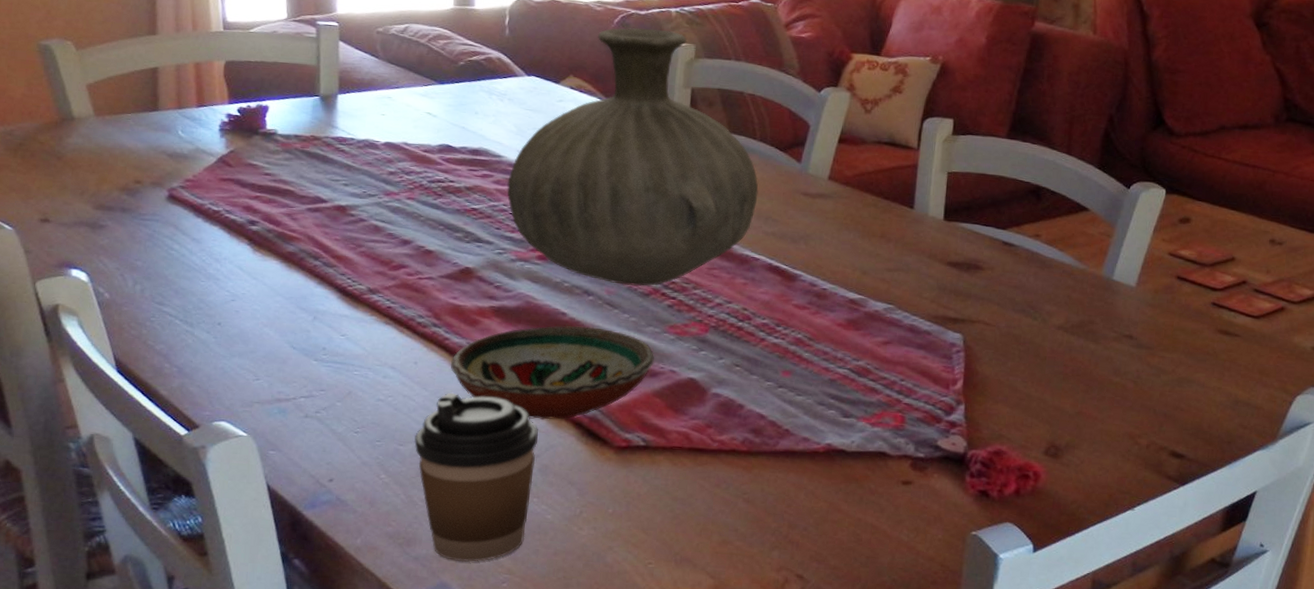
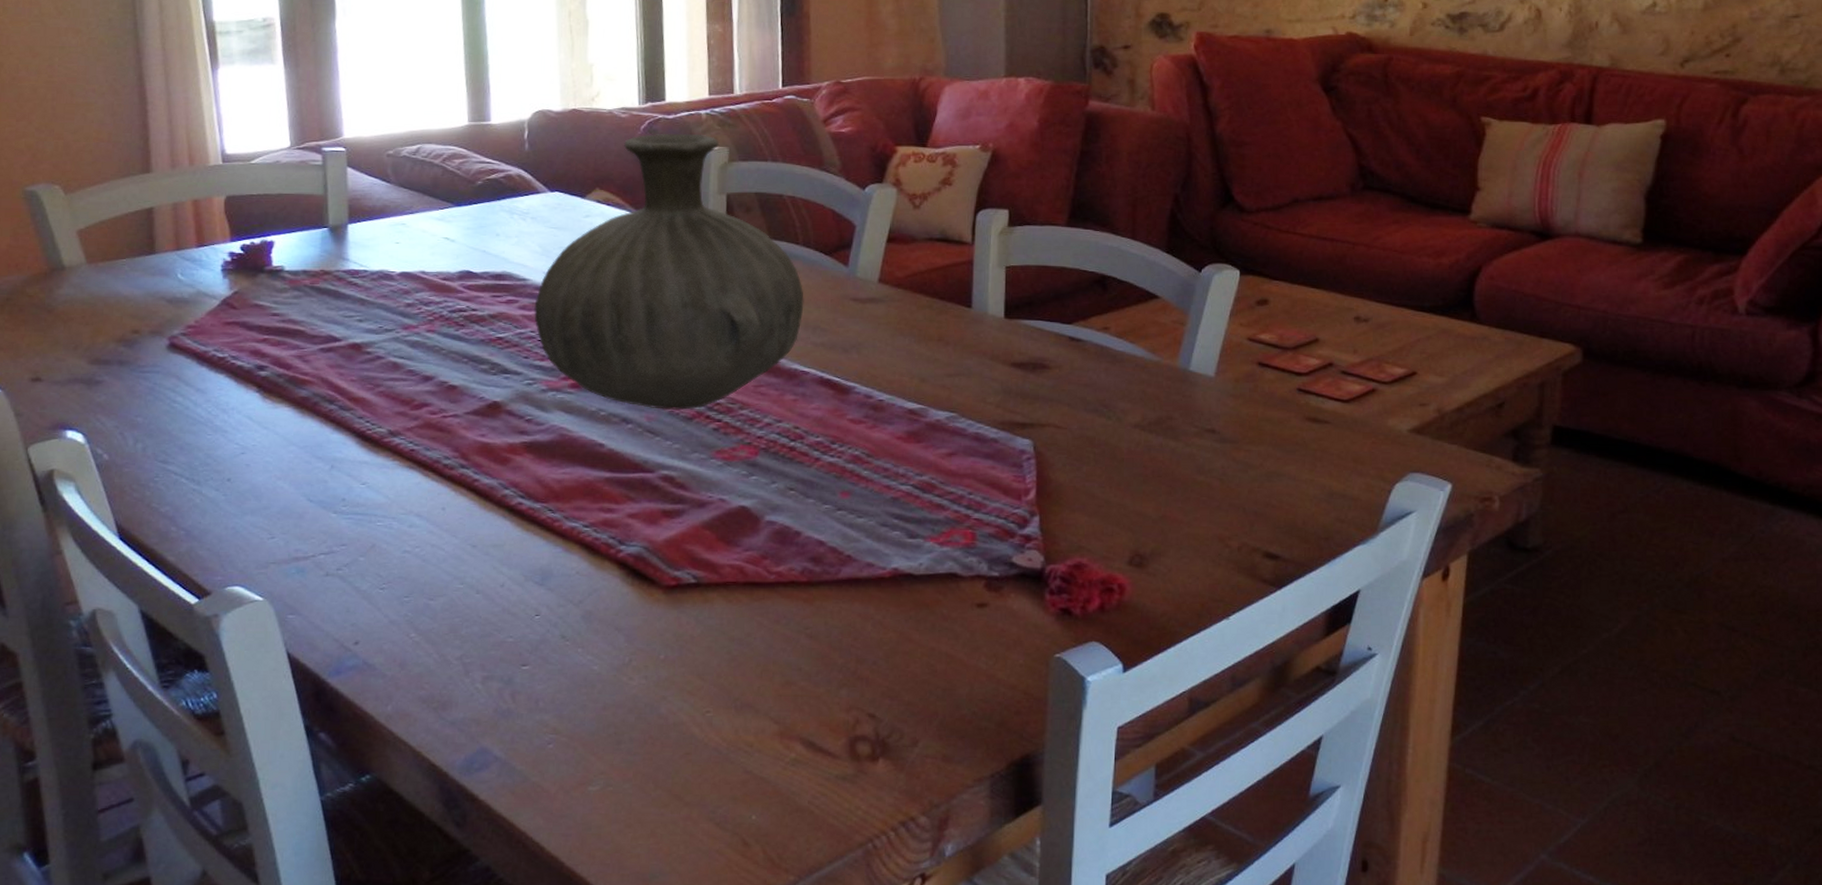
coffee cup: present [414,393,538,562] -> none [445,539,580,724]
decorative bowl: present [450,325,654,420] -> none [481,457,701,562]

